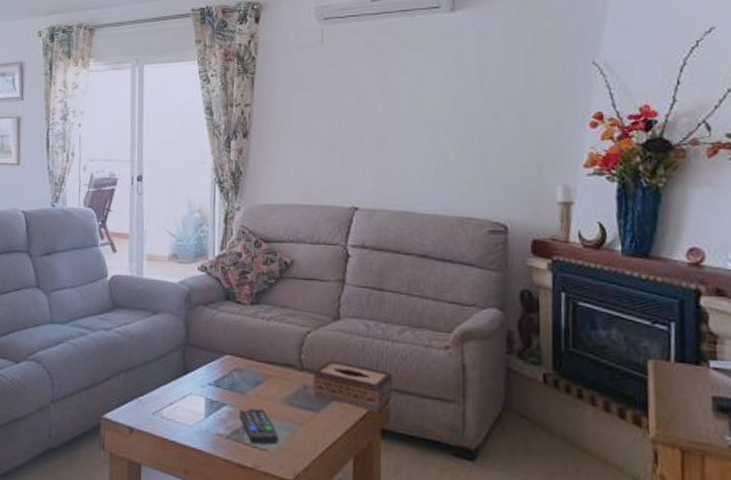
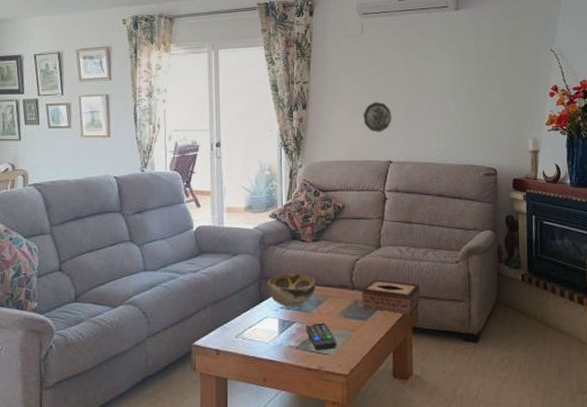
decorative bowl: none [193,342,253,386] -> present [267,274,315,307]
decorative plate: none [320,131,359,170] -> present [363,102,392,132]

